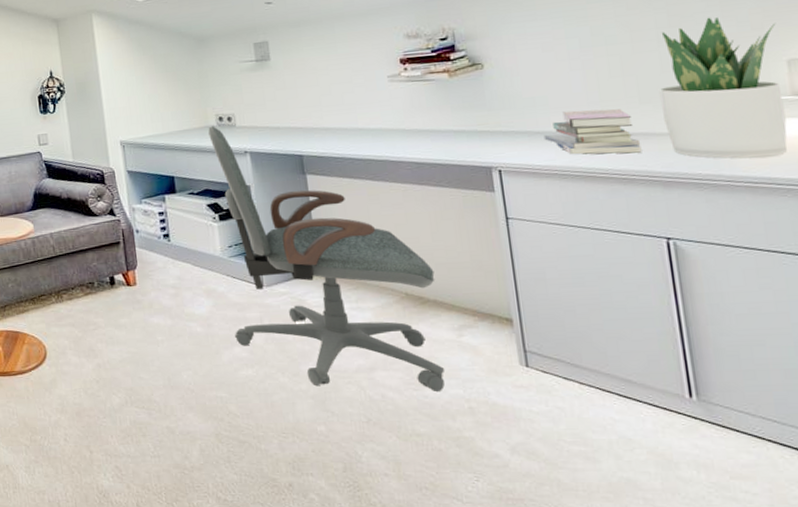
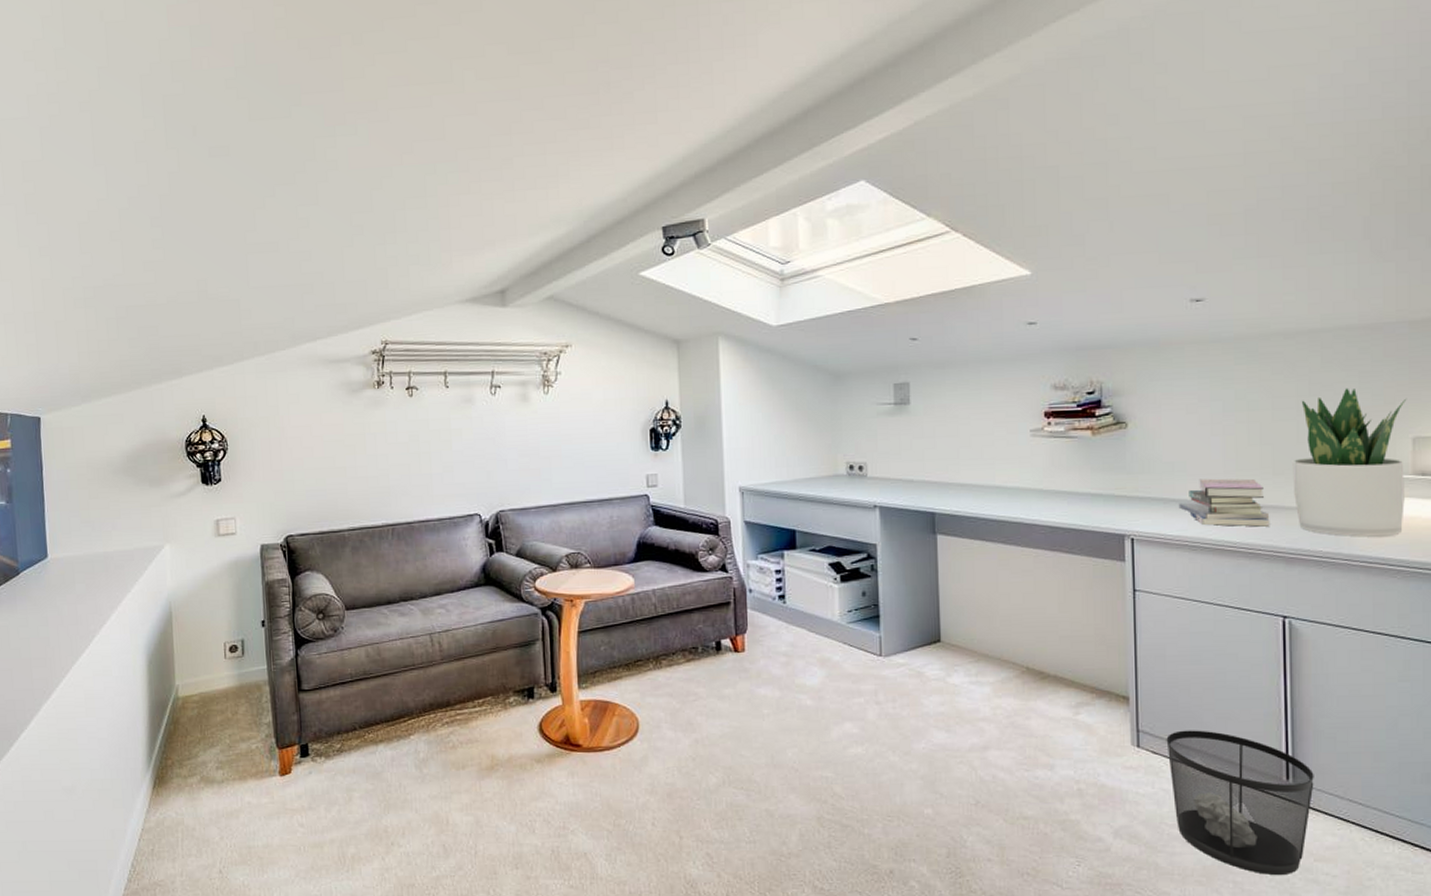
office chair: present [208,126,445,391] -> none [837,475,1058,772]
waste bin: none [555,349,721,493] -> present [1166,730,1314,876]

